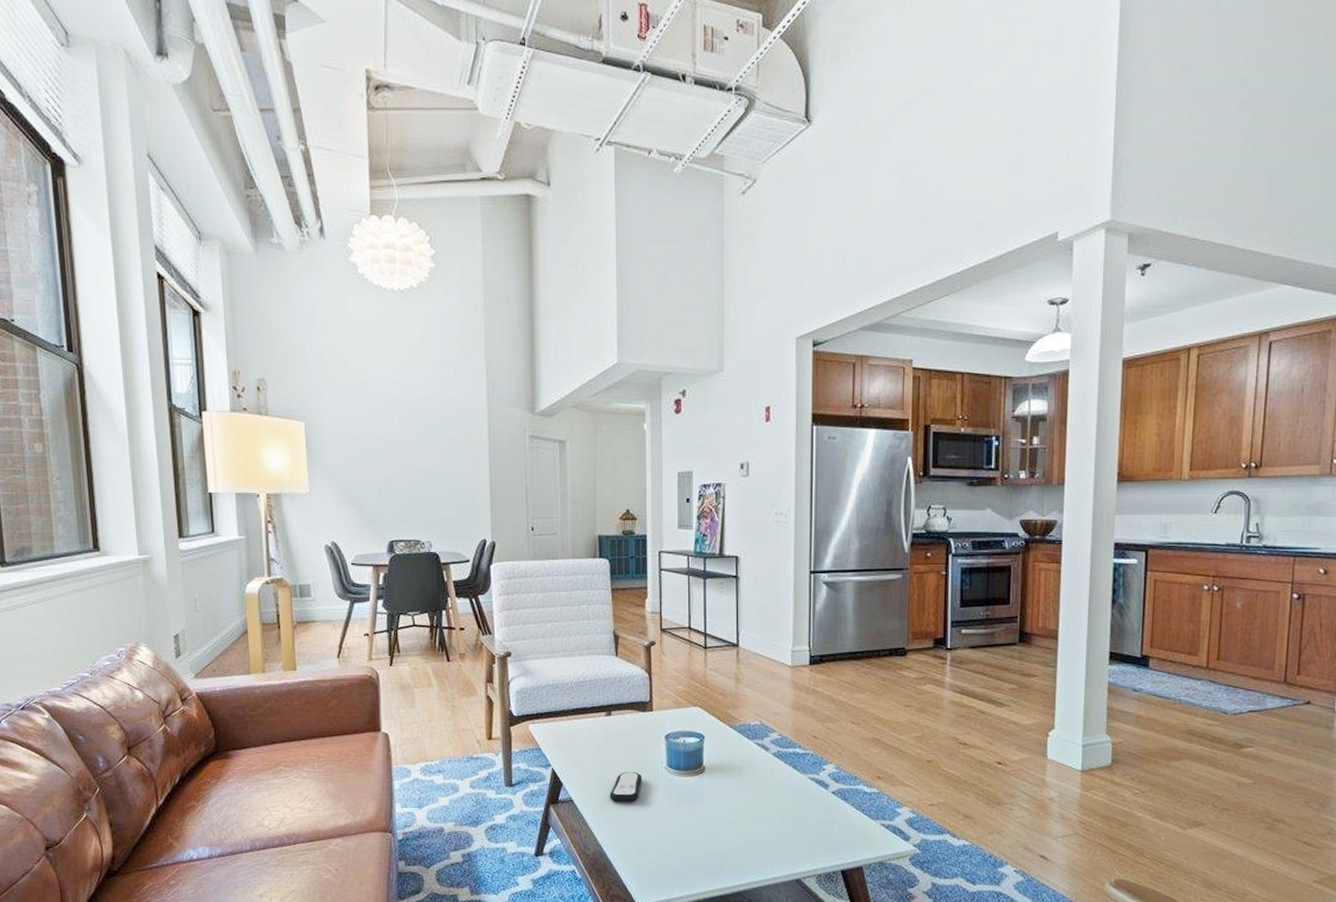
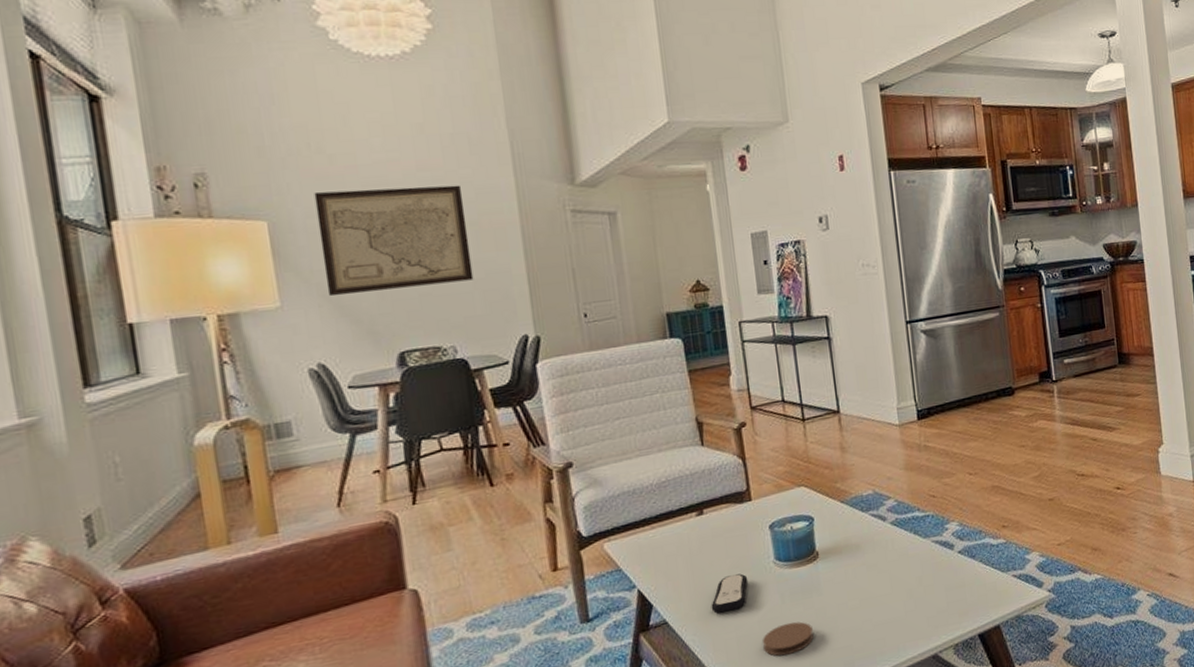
wall art: none [338,401,449,489] -> present [314,185,474,297]
coaster: none [649,822,692,850] -> present [763,621,814,656]

